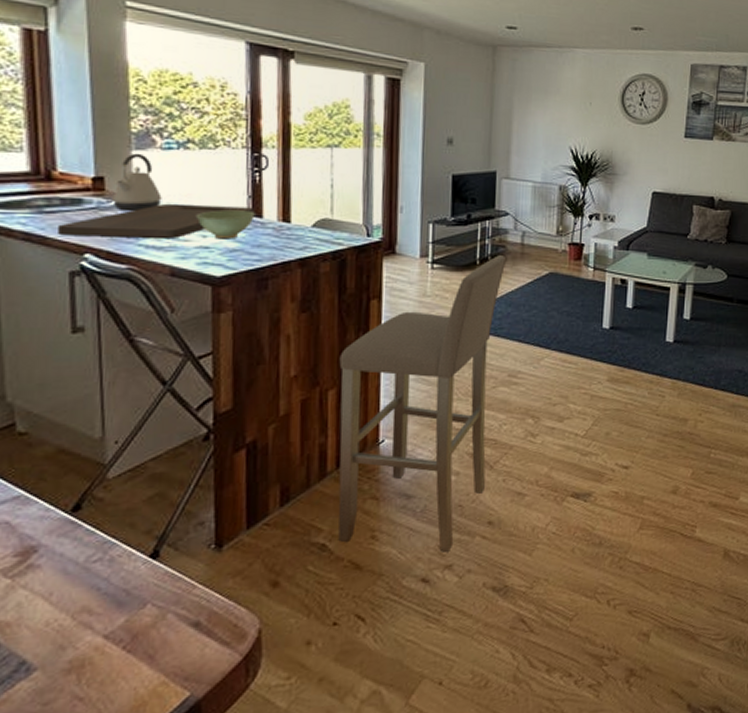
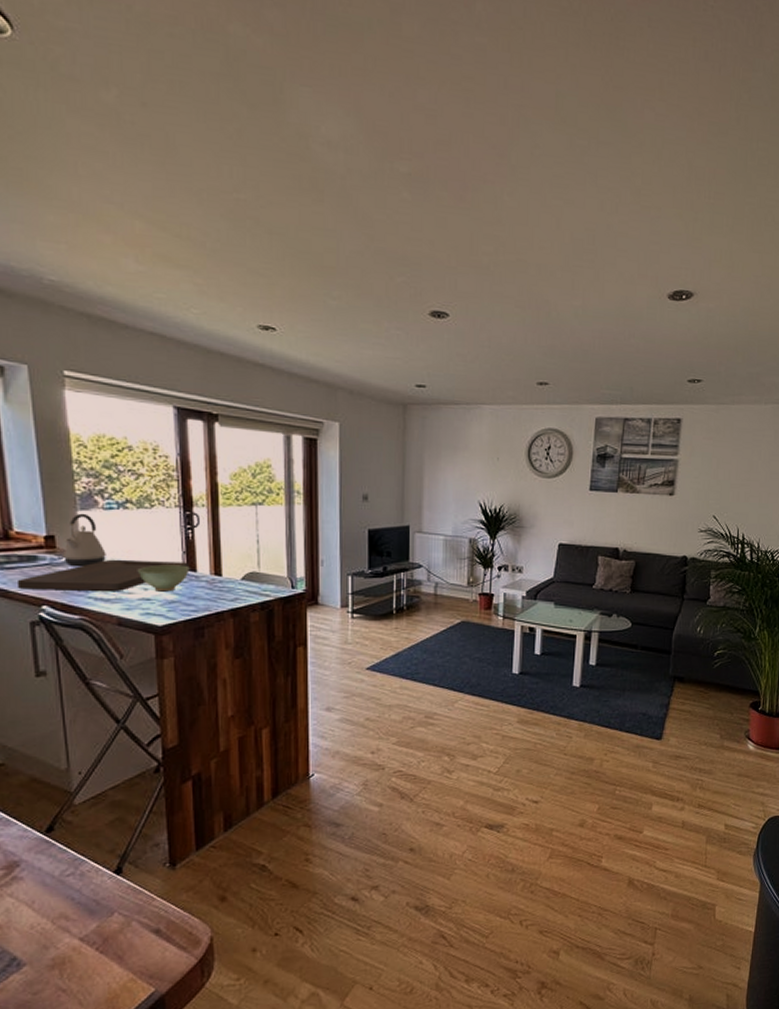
bar stool: present [338,255,507,552] -> none [271,605,421,875]

